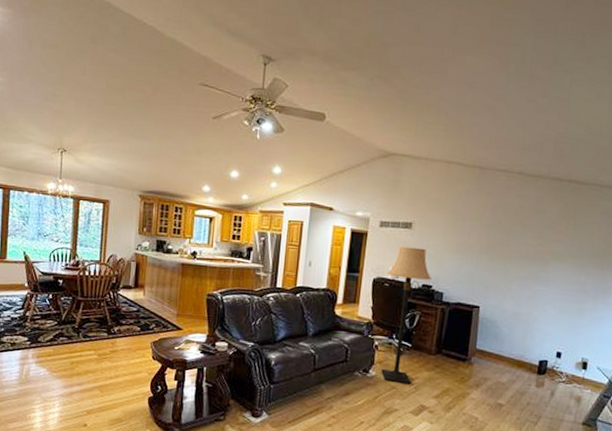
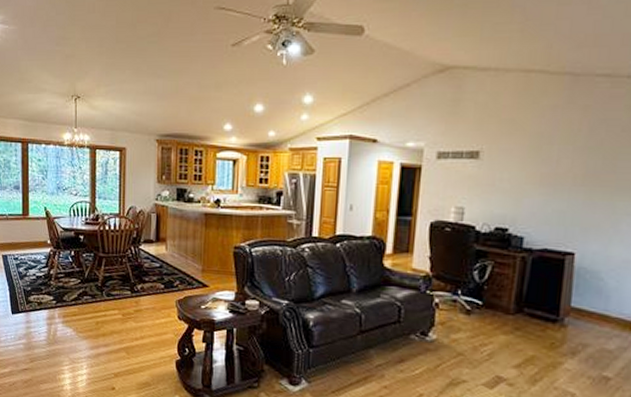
lamp: present [381,246,433,385] -> none [444,181,509,351]

